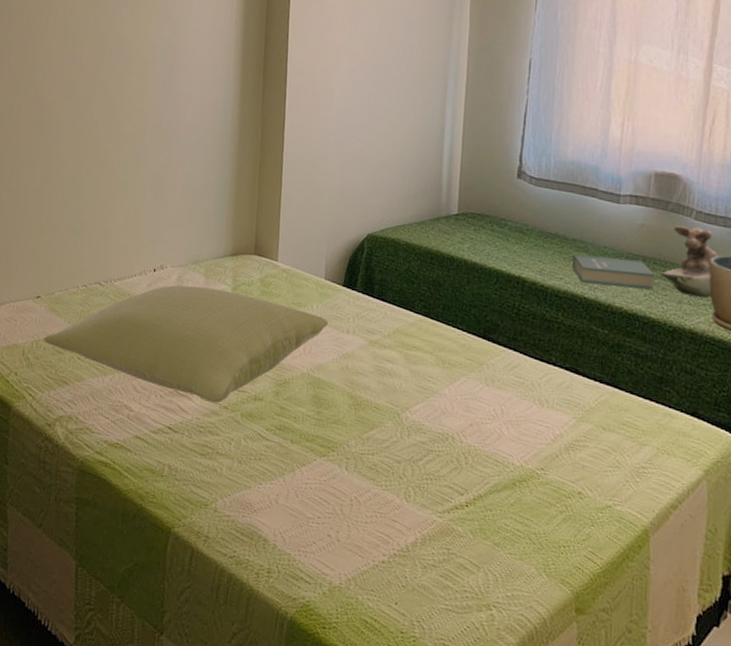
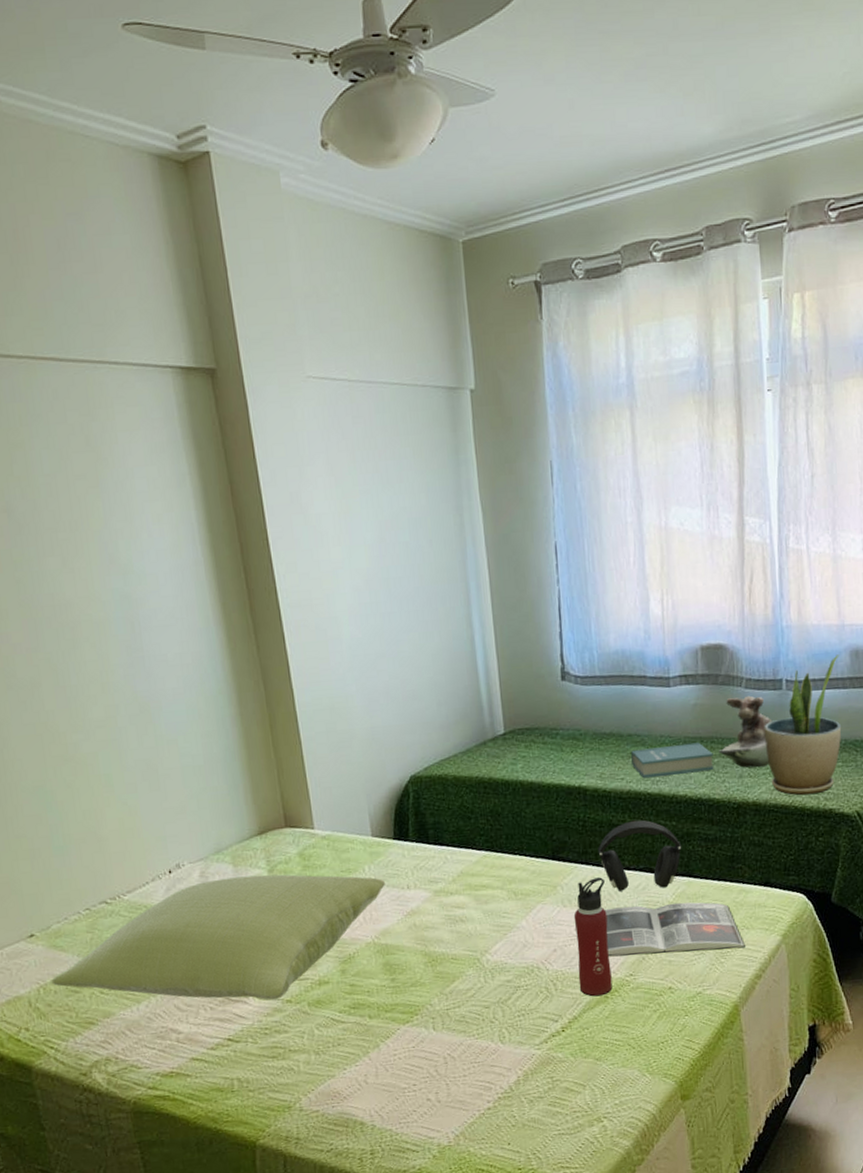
water bottle: none [489,365,530,482] -> present [573,877,613,997]
magazine: none [521,397,664,473] -> present [604,902,745,957]
headphones: none [527,319,611,392] -> present [598,819,682,891]

